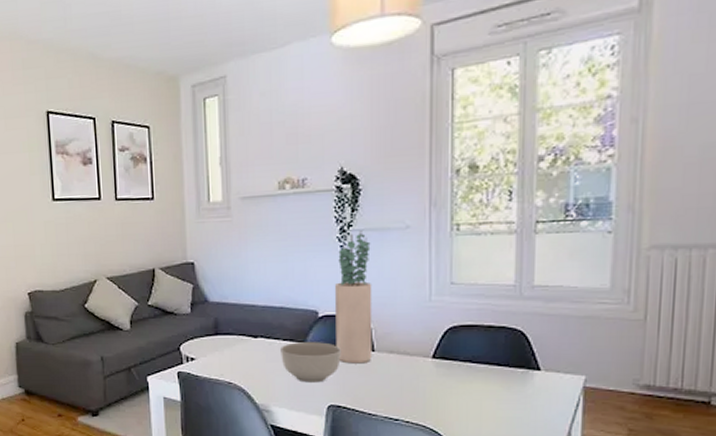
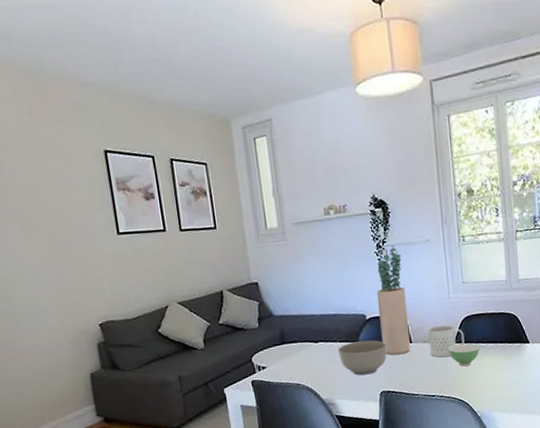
mug: none [397,333,446,374] -> present [428,325,465,358]
bowl: none [421,360,468,389] -> present [447,343,481,367]

